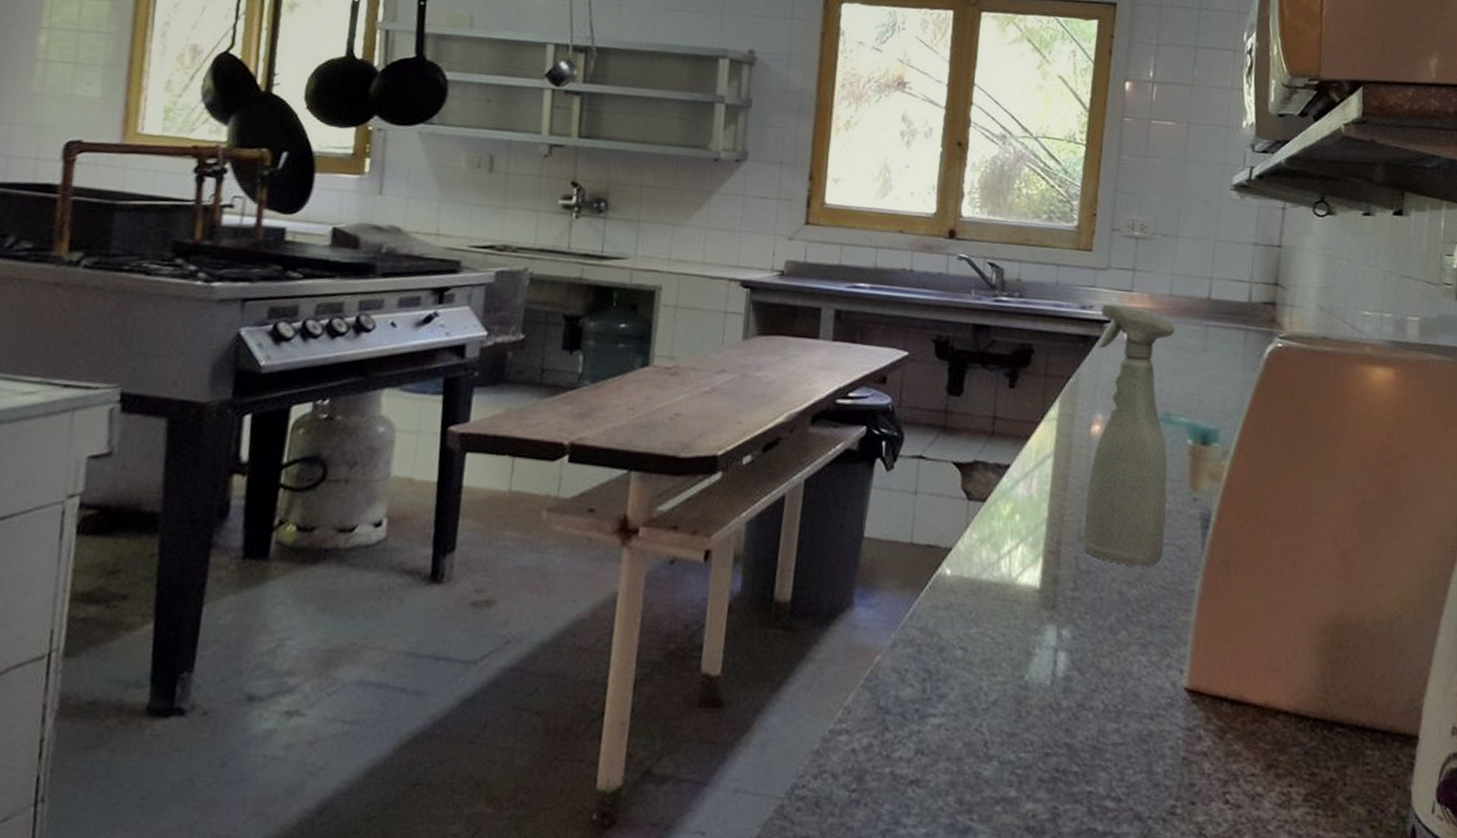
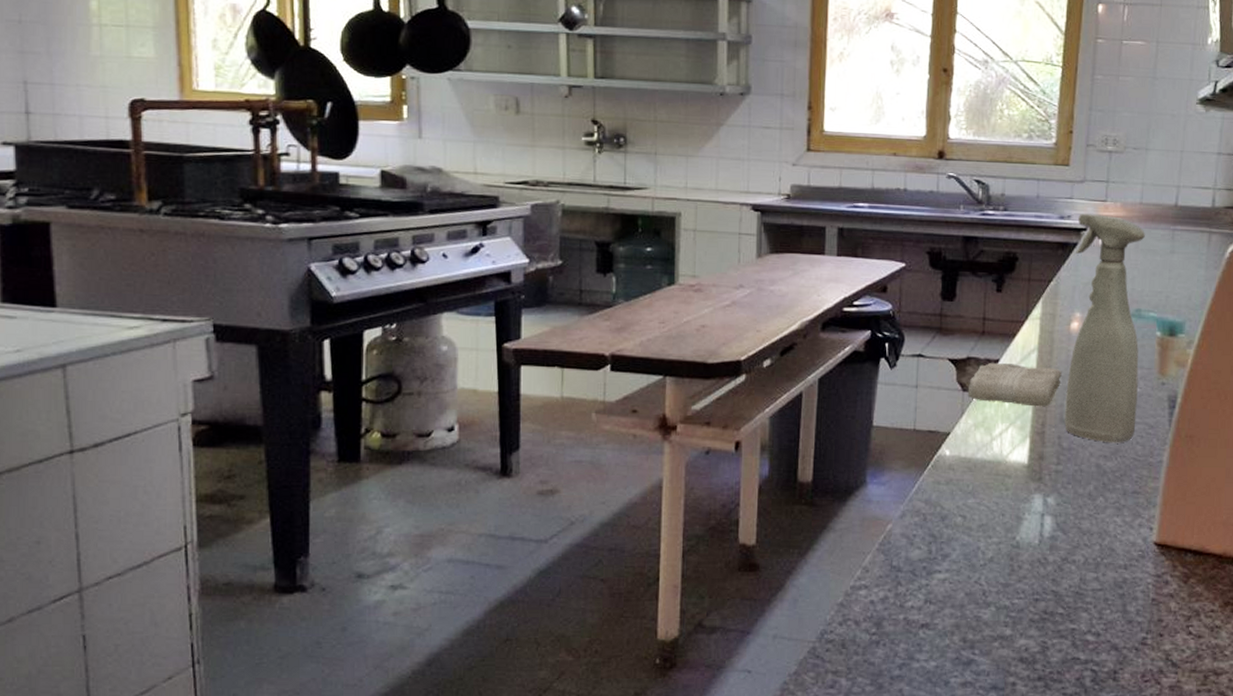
washcloth: none [973,467,1081,522] -> present [967,362,1062,407]

